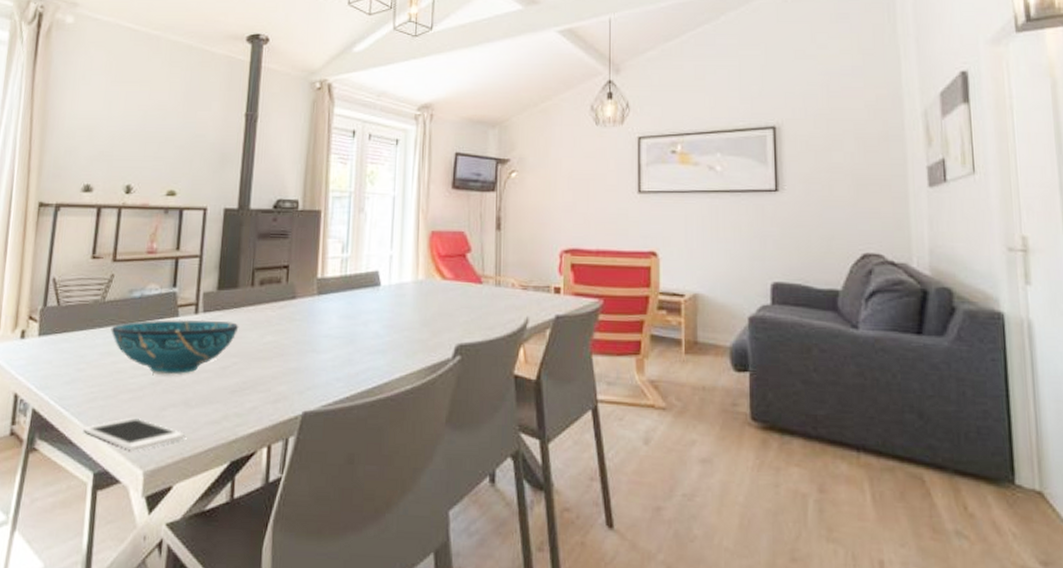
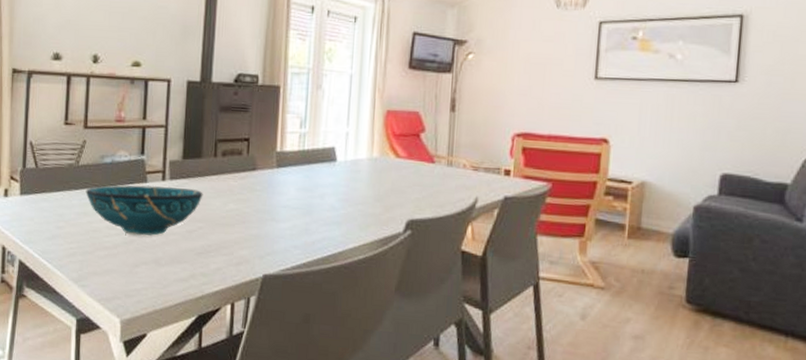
cell phone: present [83,417,186,451] -> none [65,271,157,302]

